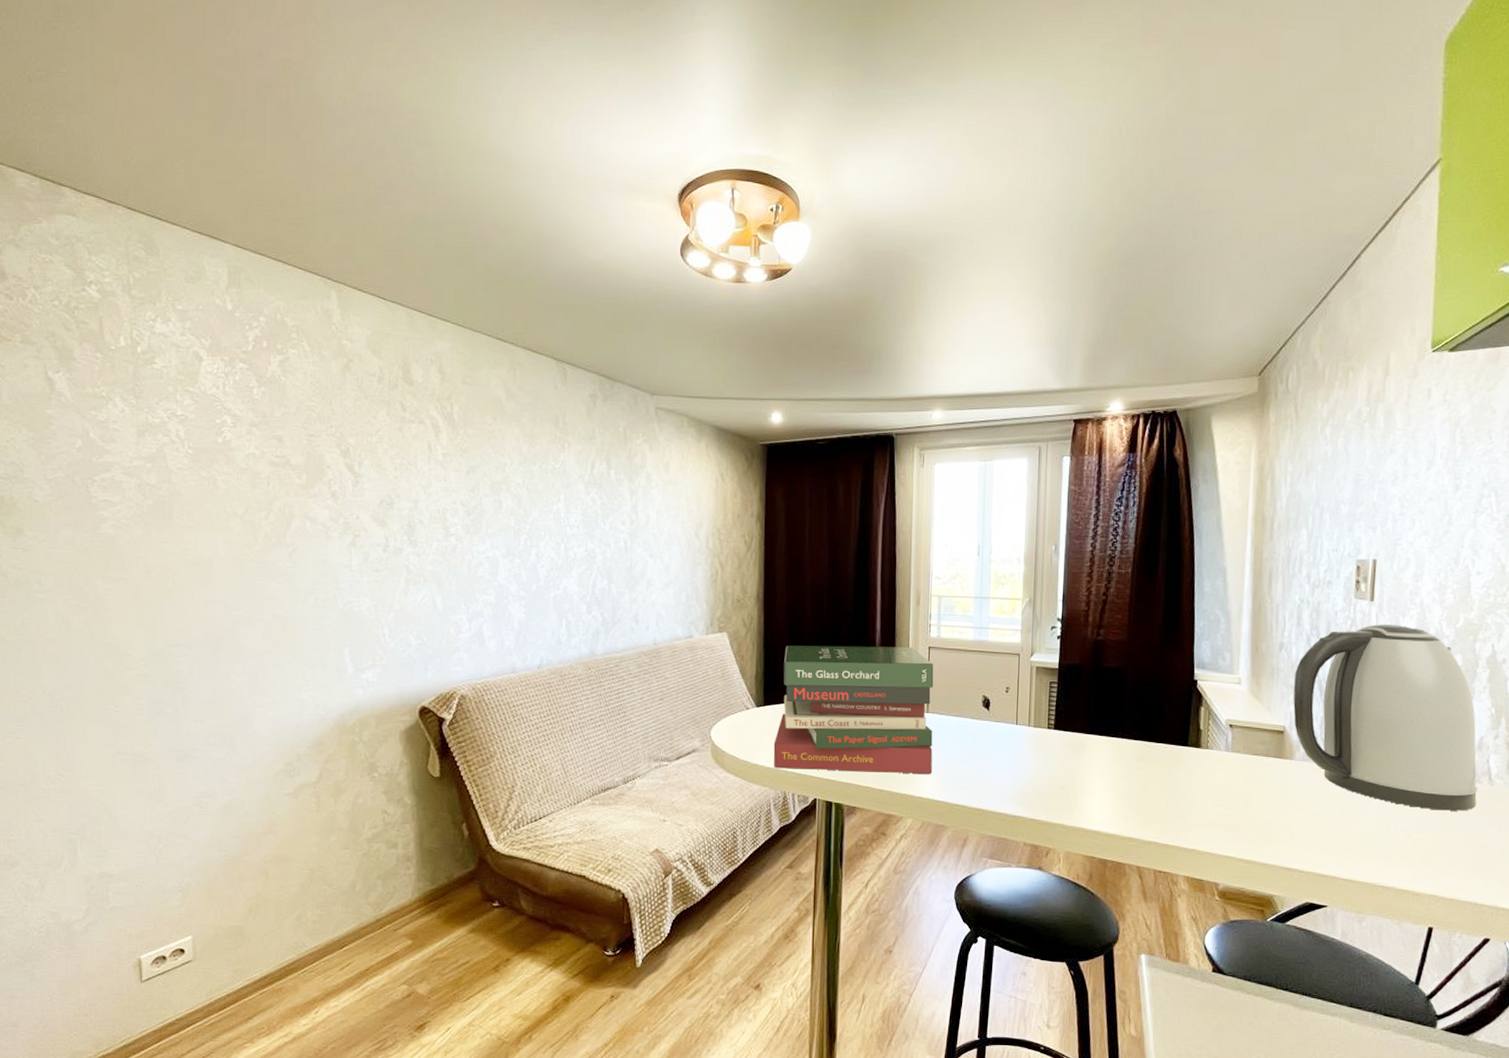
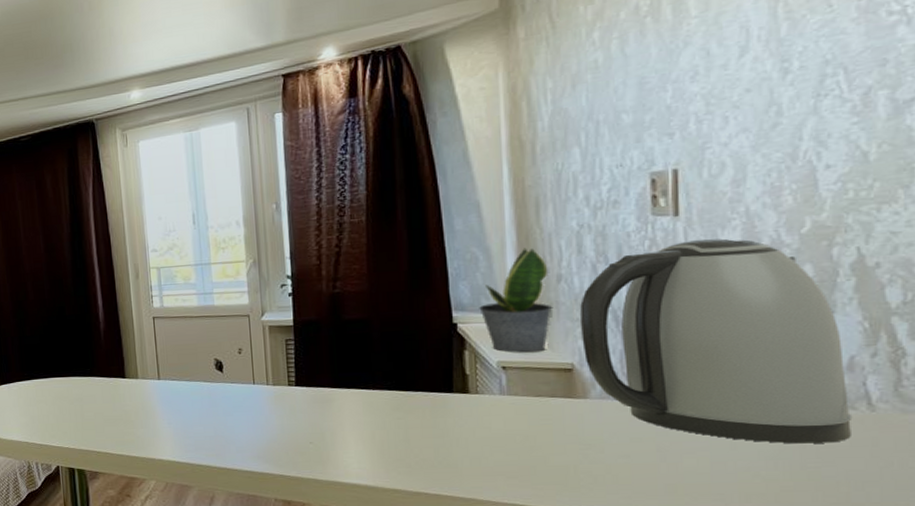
books: present [773,645,934,774] -> none [13,319,170,441]
potted plant: none [1216,615,1273,715] -> present [479,248,552,354]

